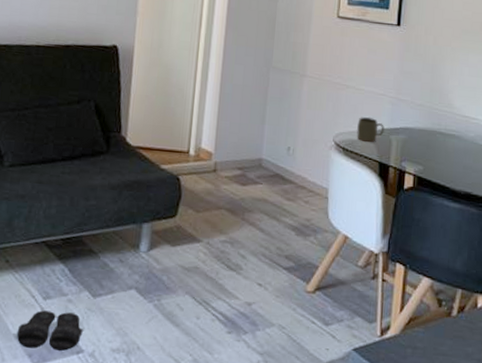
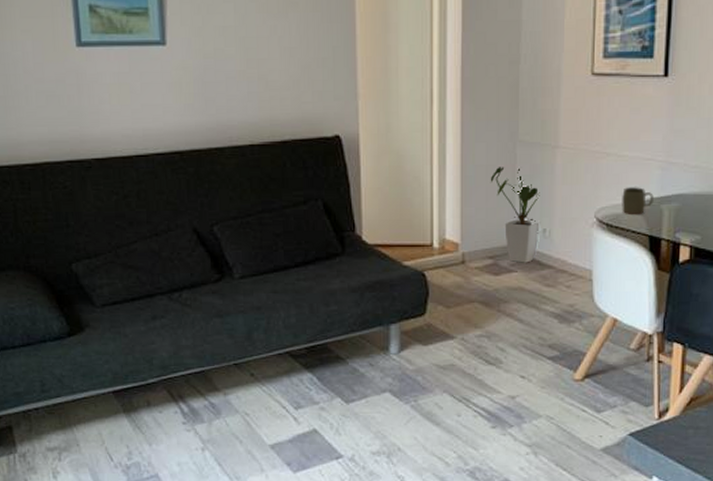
slippers: present [17,310,83,351] -> none [272,420,340,457]
house plant: none [246,88,287,177] -> present [491,167,541,263]

